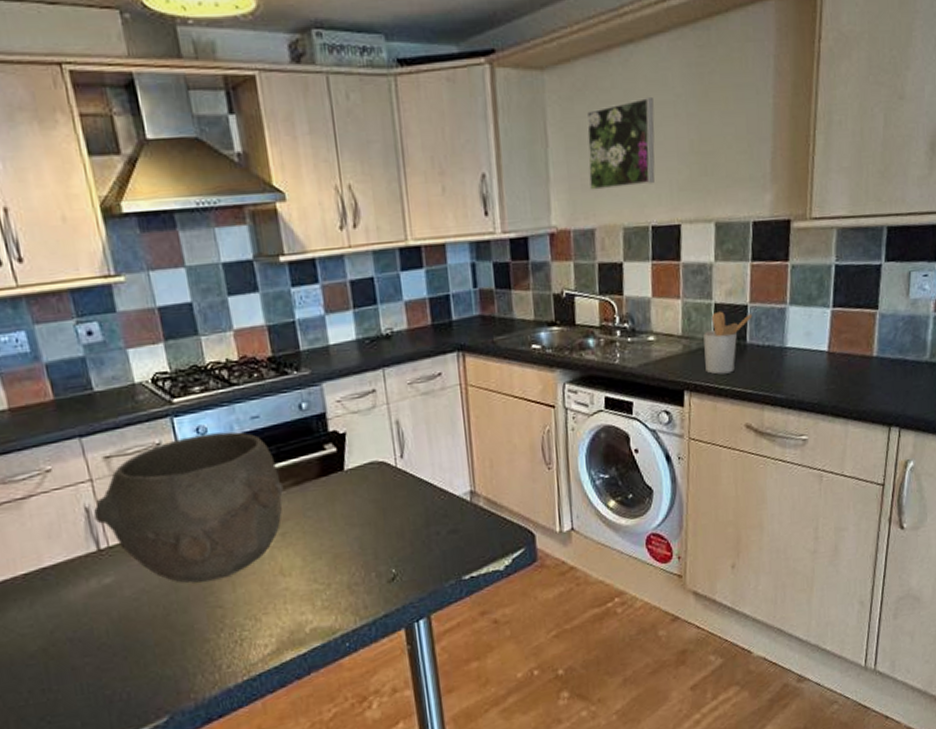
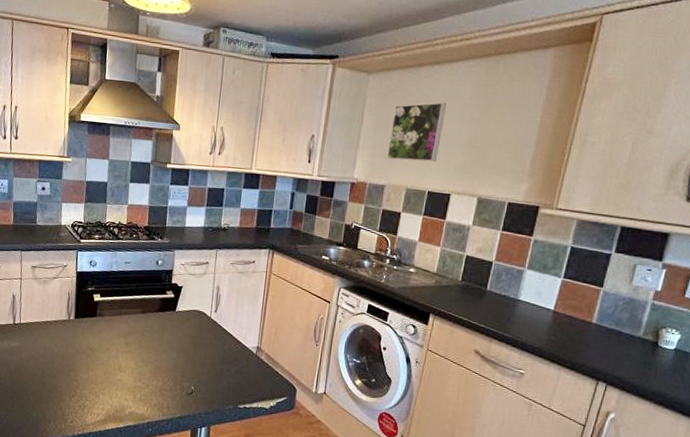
bowl: present [93,431,284,584] -> none [16,265,135,363]
utensil holder: present [703,311,753,375] -> none [450,262,496,309]

